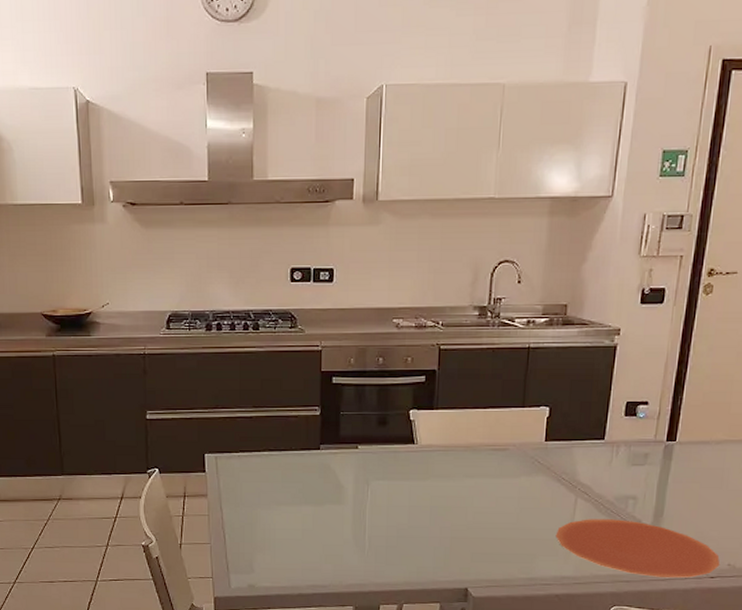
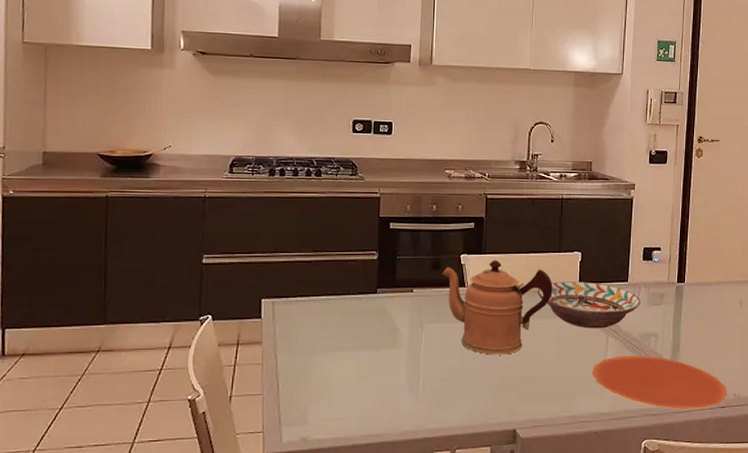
coffeepot: none [389,414,514,514] -> present [442,259,553,355]
decorative bowl: none [495,439,619,490] -> present [537,281,640,329]

